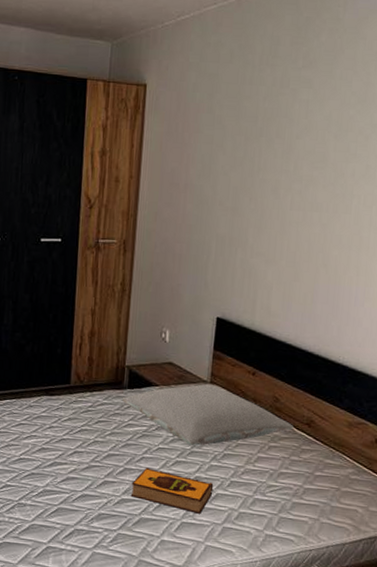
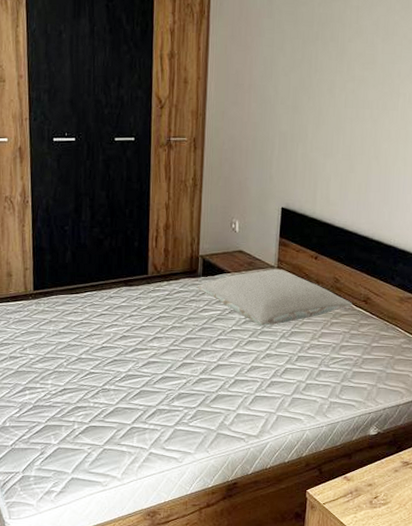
hardback book: present [130,467,214,514] -> none [208,348,283,387]

